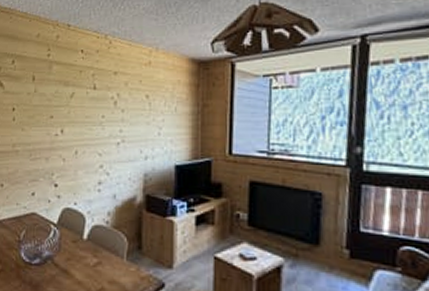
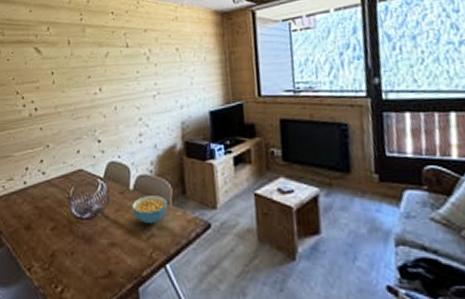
cereal bowl: none [83,247,122,278] -> present [131,195,168,224]

